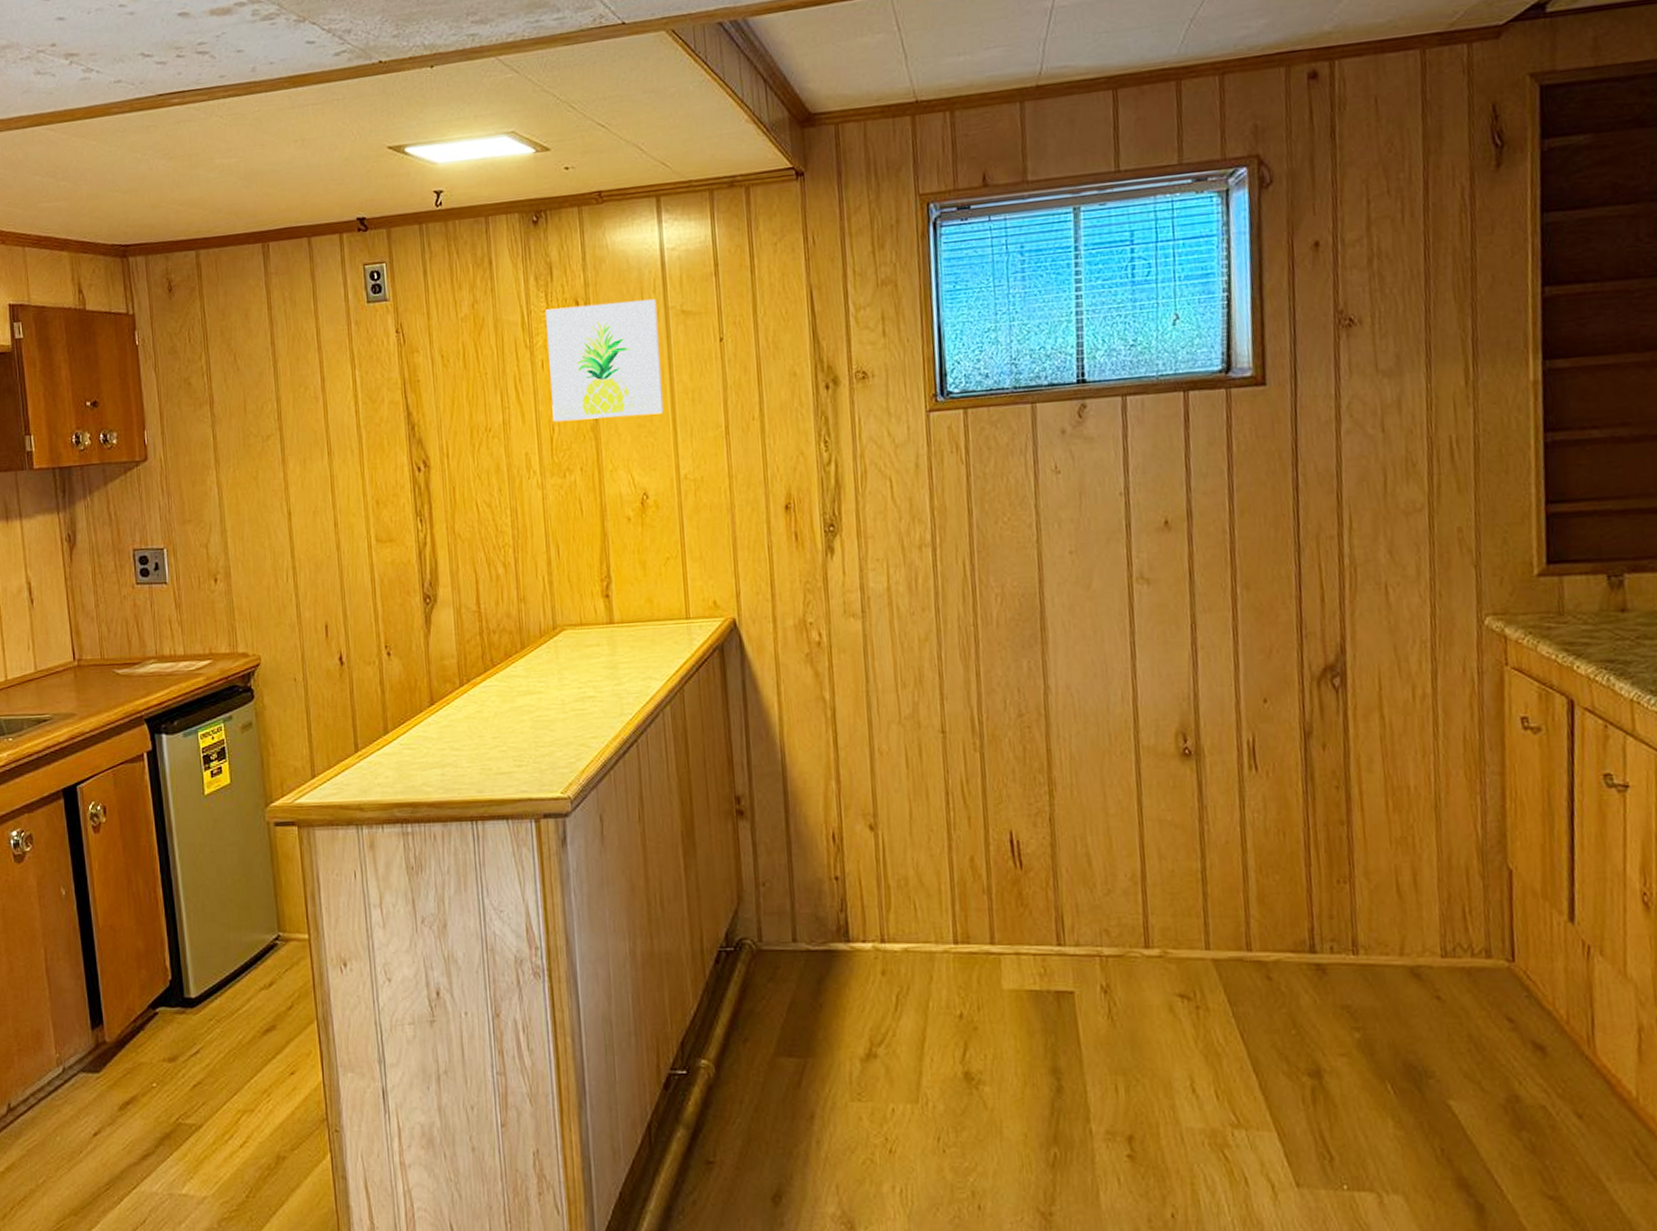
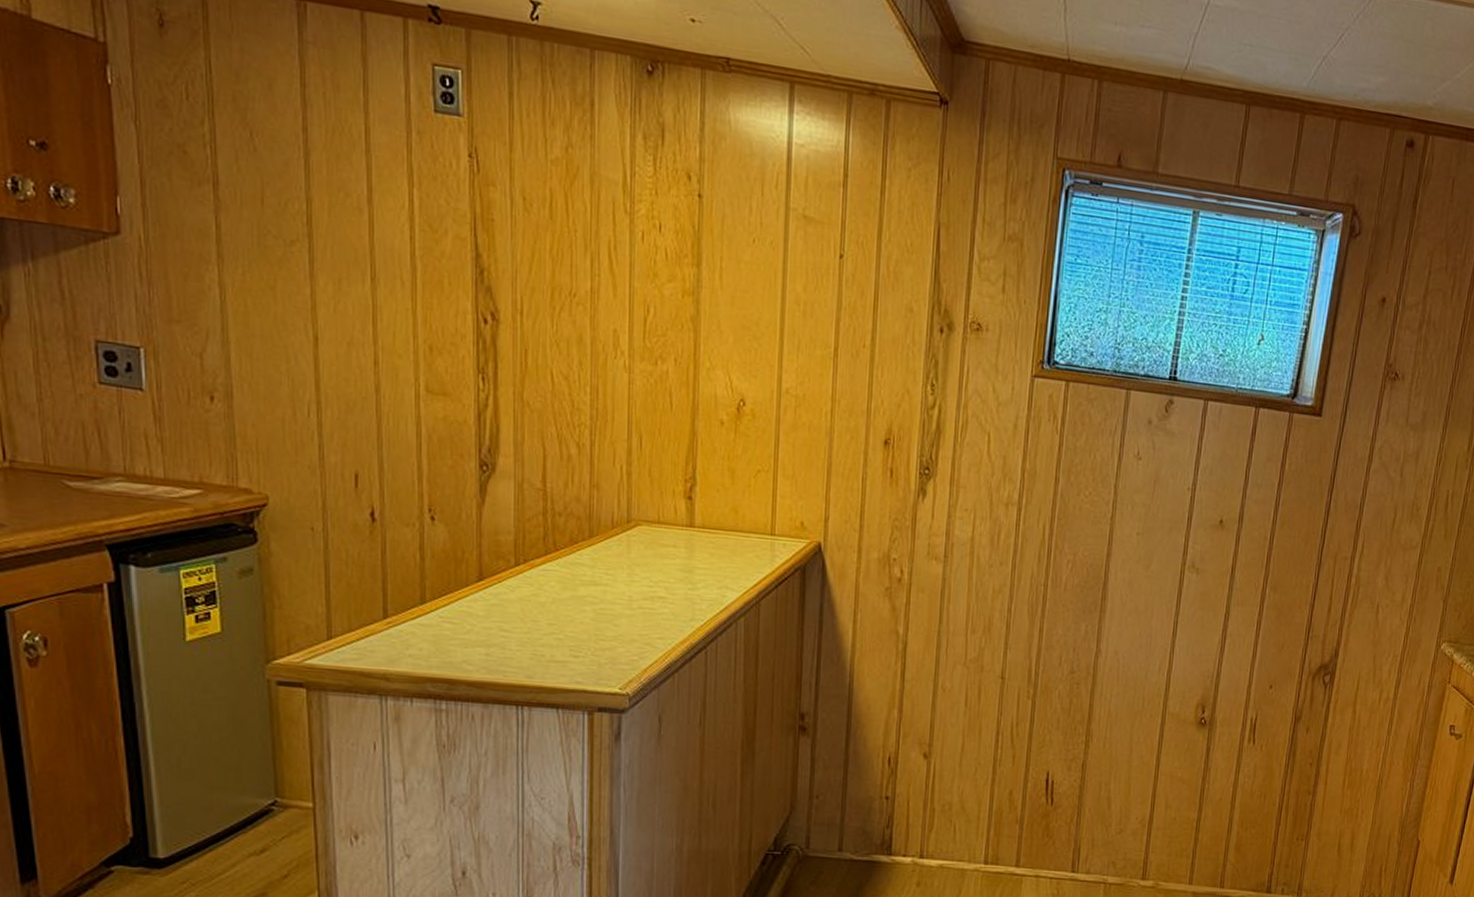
wall art: present [546,299,663,422] -> none [649,175,778,320]

